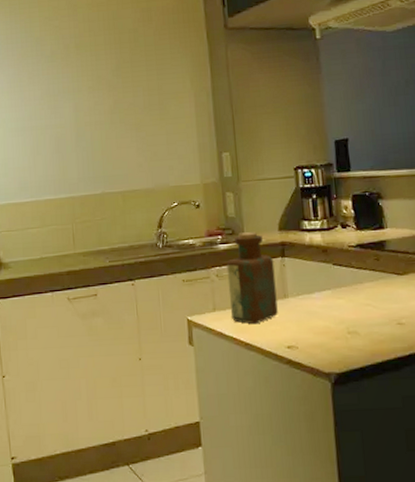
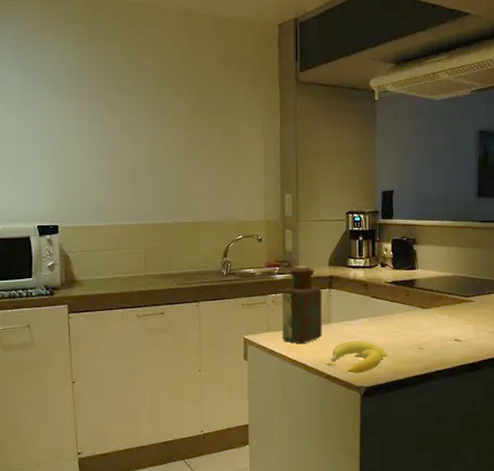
banana: none [291,318,358,358] -> present [331,341,386,374]

